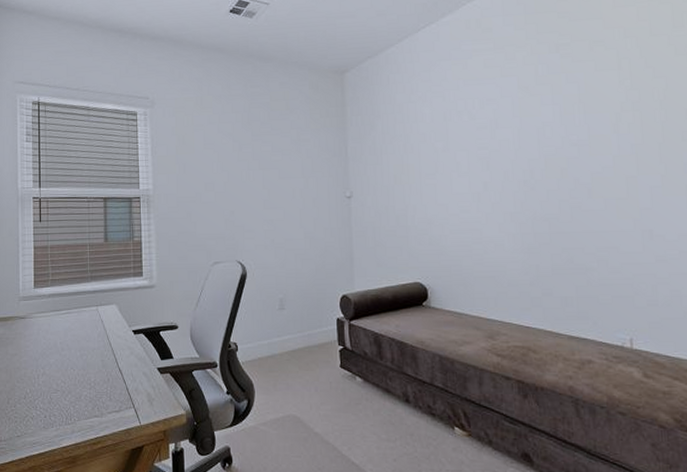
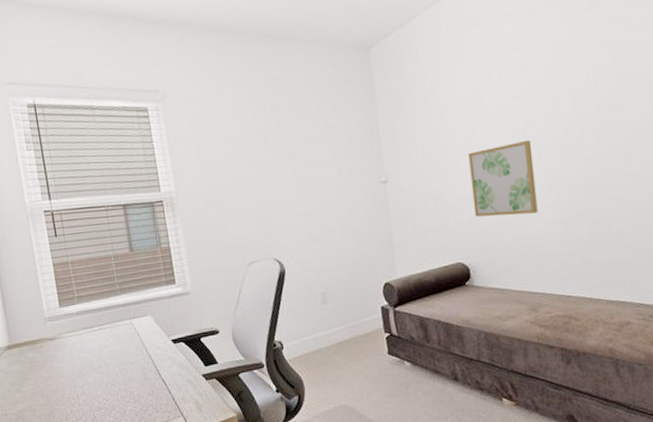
wall art: none [432,168,499,240] -> present [468,139,538,217]

